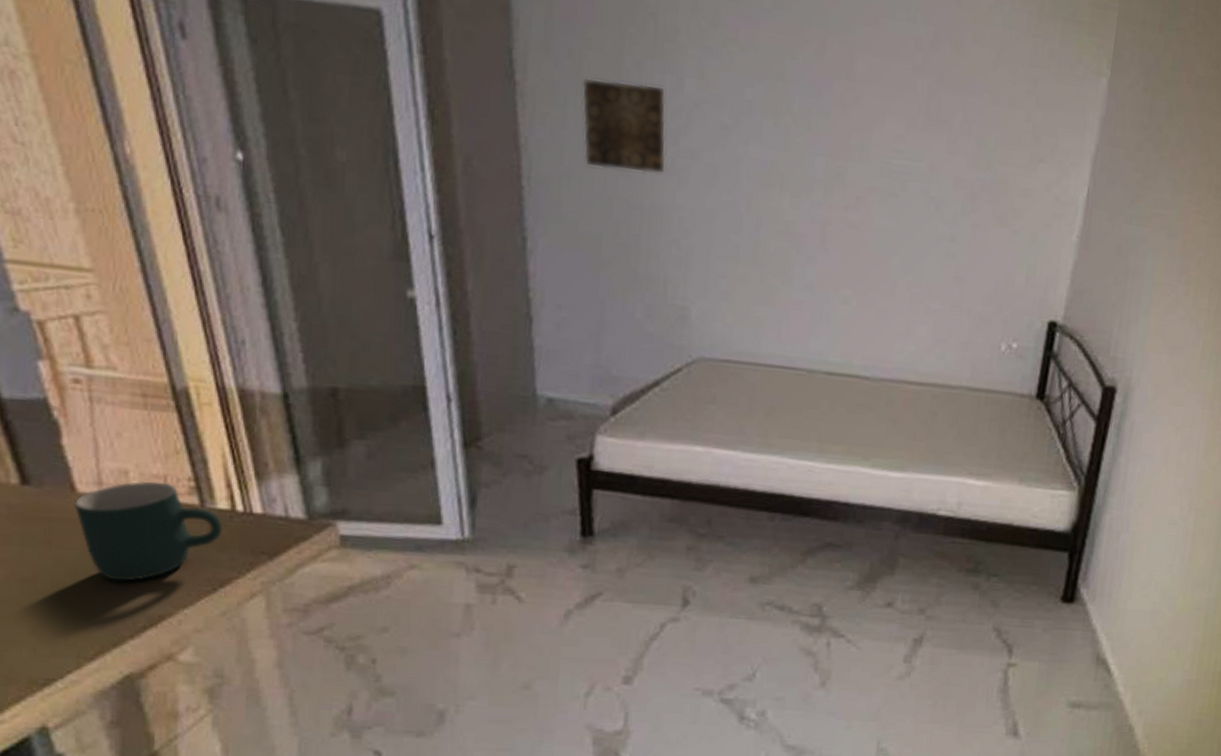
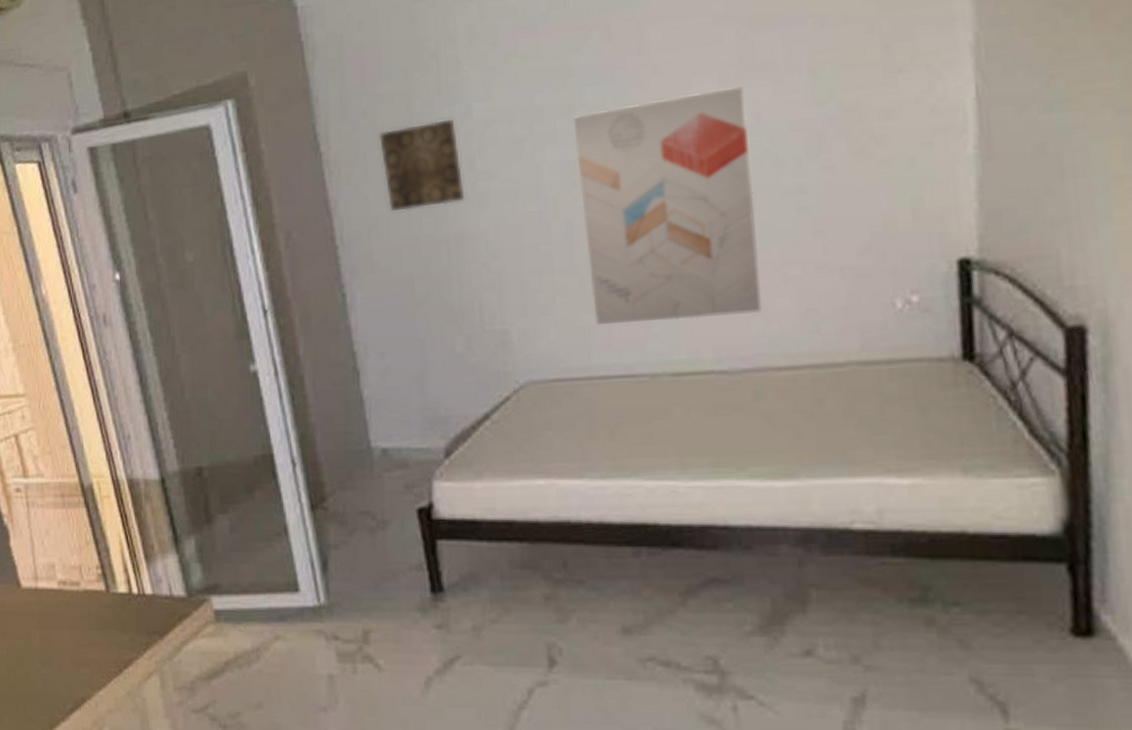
mug: present [75,481,223,581] -> none [20,572,124,666]
wall art: none [768,120,925,334] -> present [573,86,762,325]

